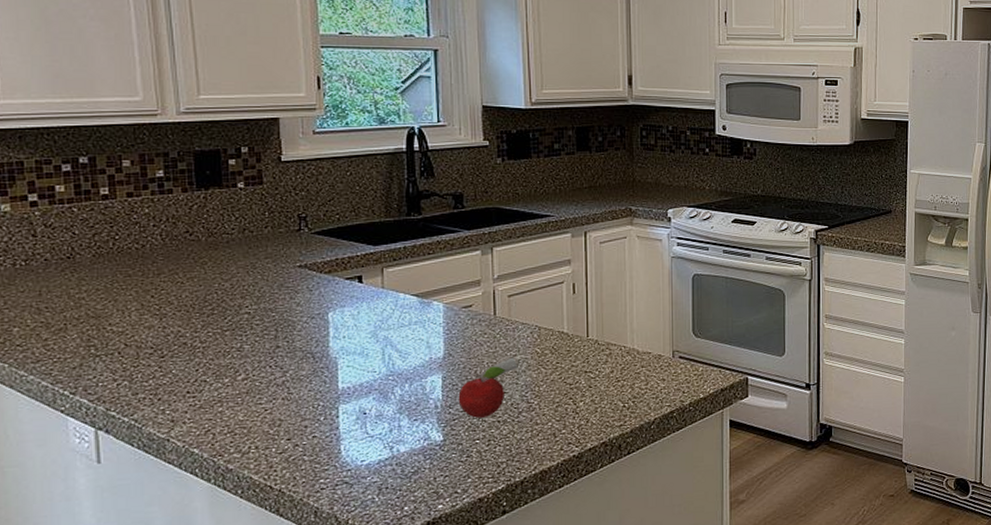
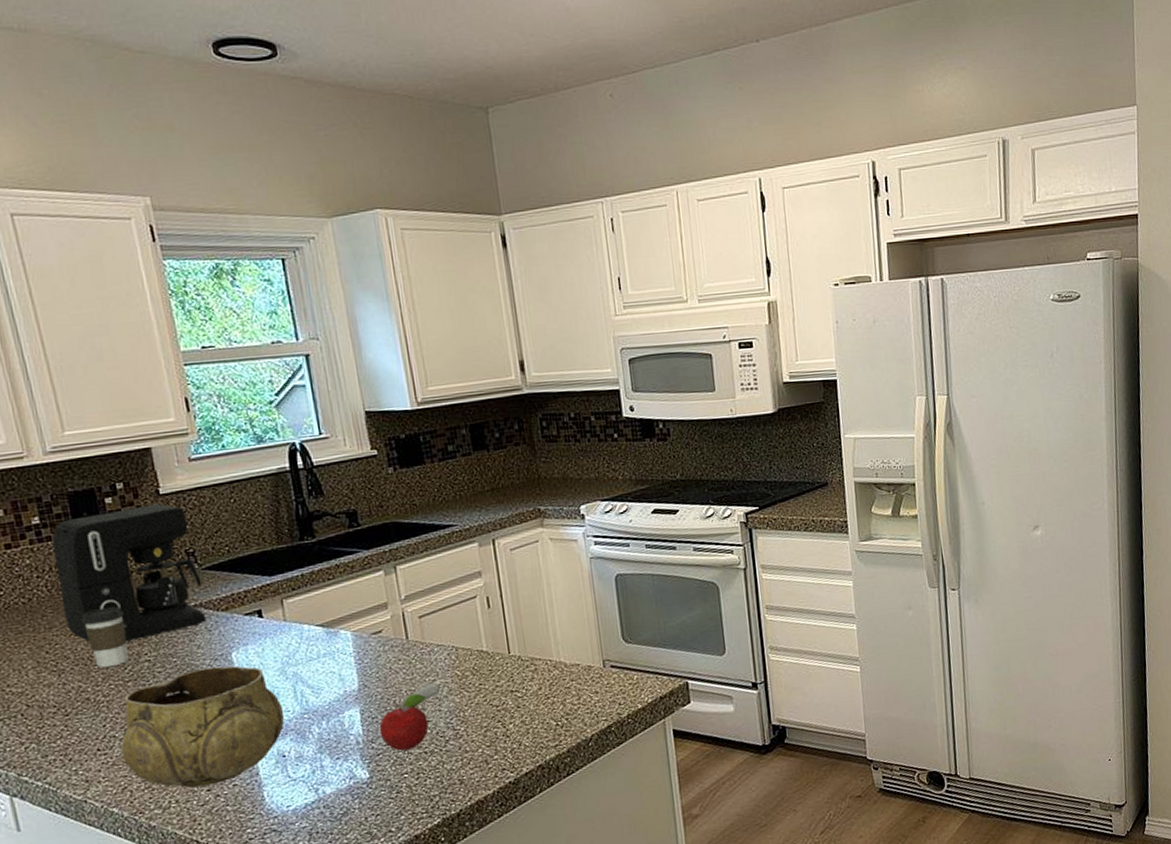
coffee maker: none [173,169,309,293] -> present [51,503,205,641]
coffee cup: none [190,260,231,316] -> present [81,606,129,668]
decorative bowl: none [210,324,369,436] -> present [121,665,285,788]

